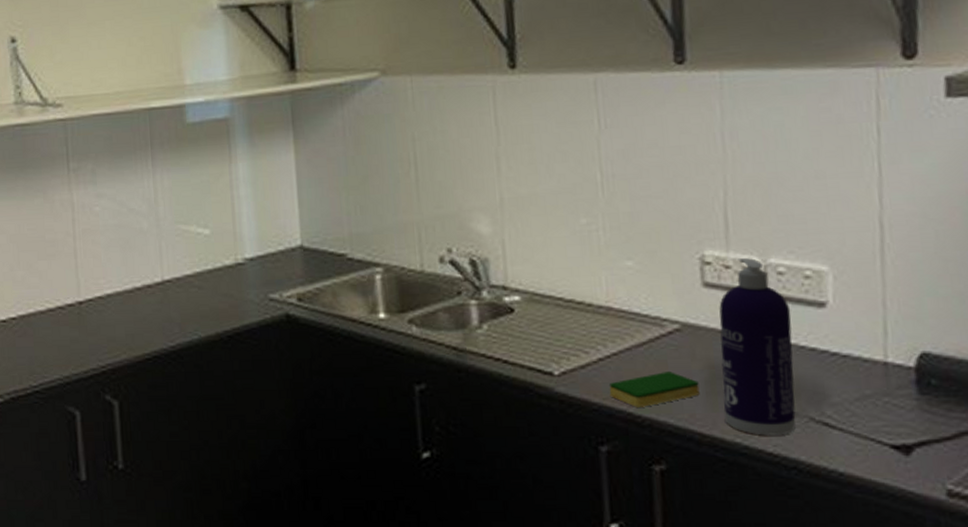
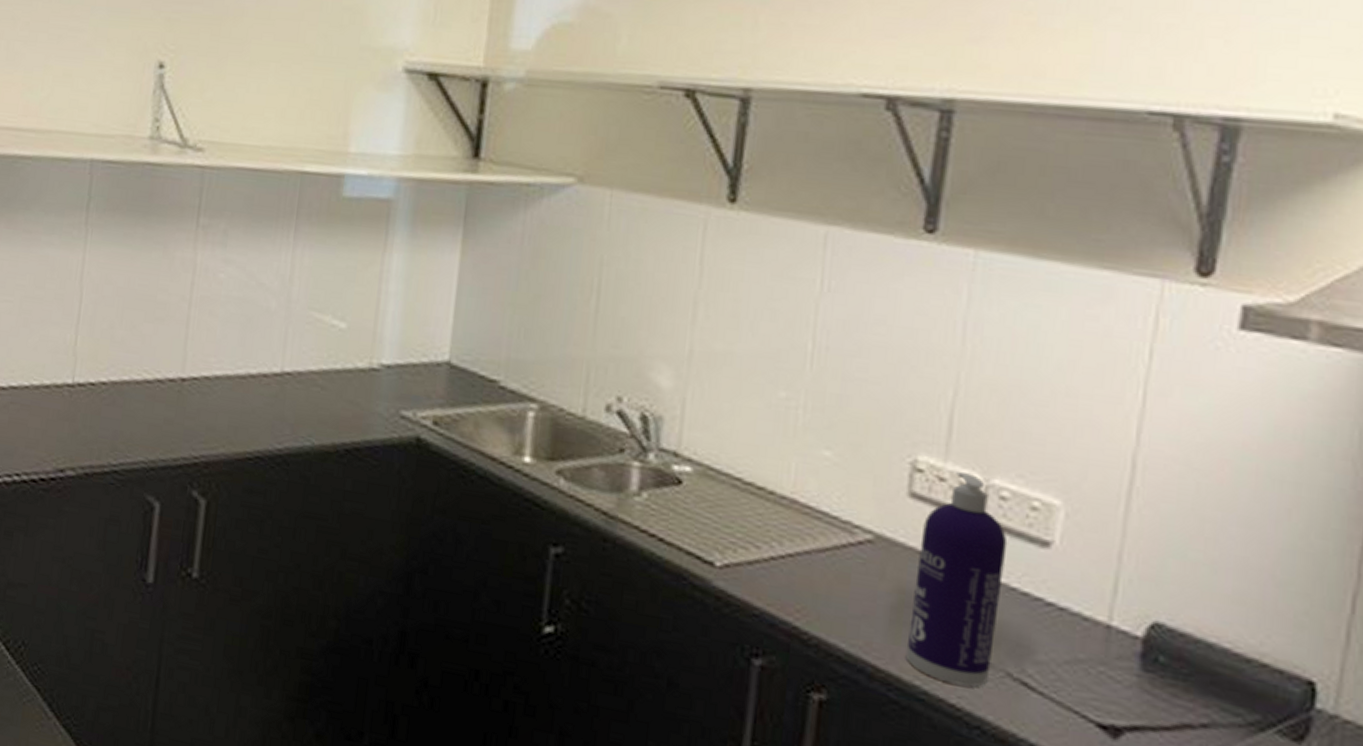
dish sponge: present [609,372,700,407] -> none [775,586,883,623]

